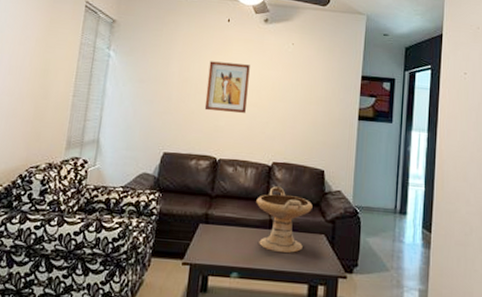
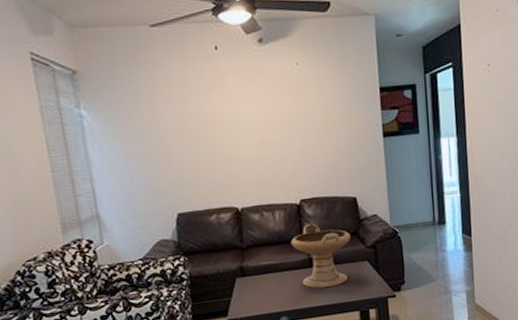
wall art: present [204,61,250,113] -> none [205,97,259,159]

